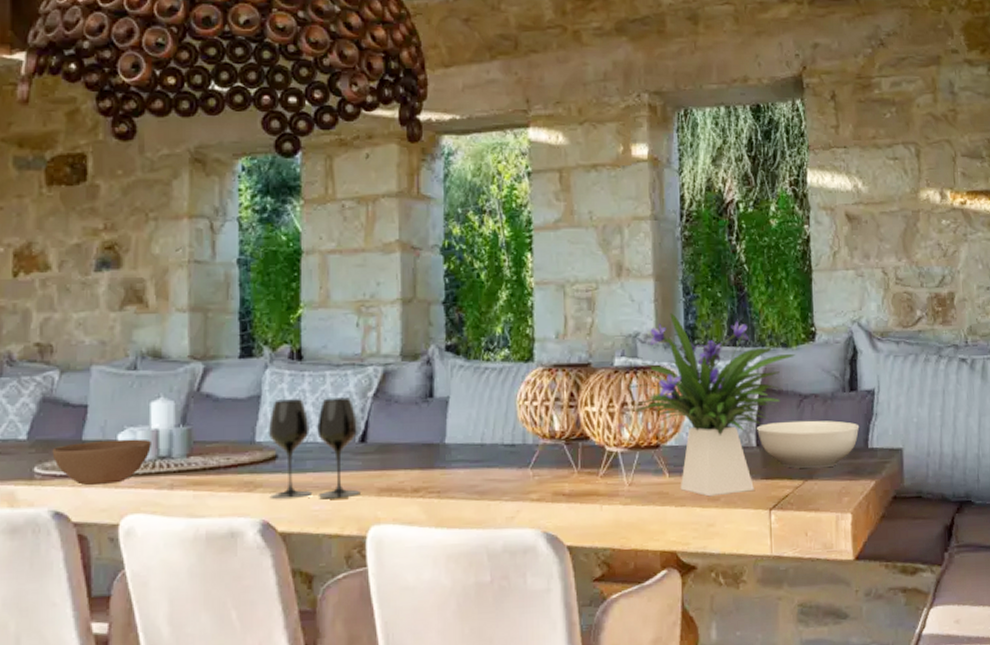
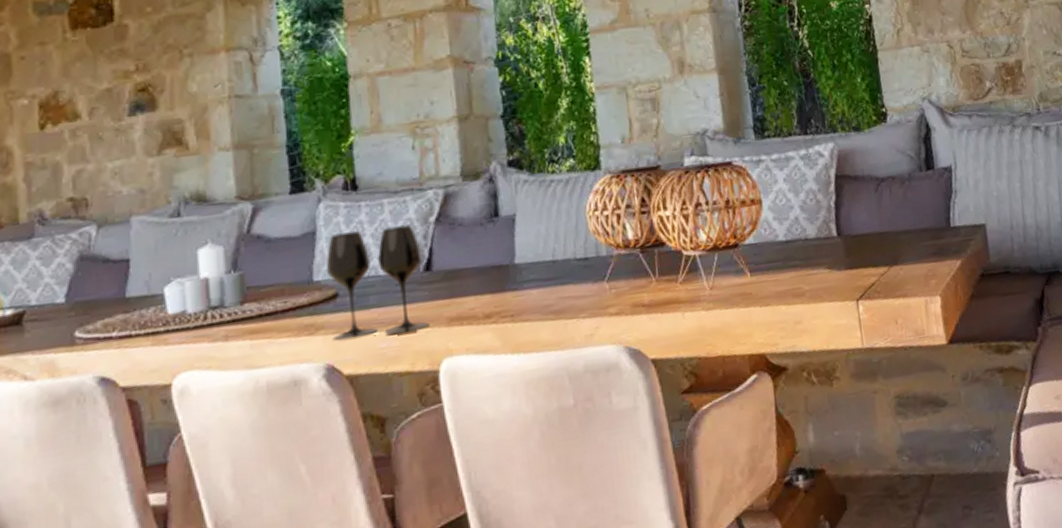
bowl: present [52,439,151,485] -> none [93,290,201,346]
flower arrangement: present [626,313,795,497] -> none [698,106,868,293]
bowl: present [757,420,860,469] -> none [836,201,940,255]

